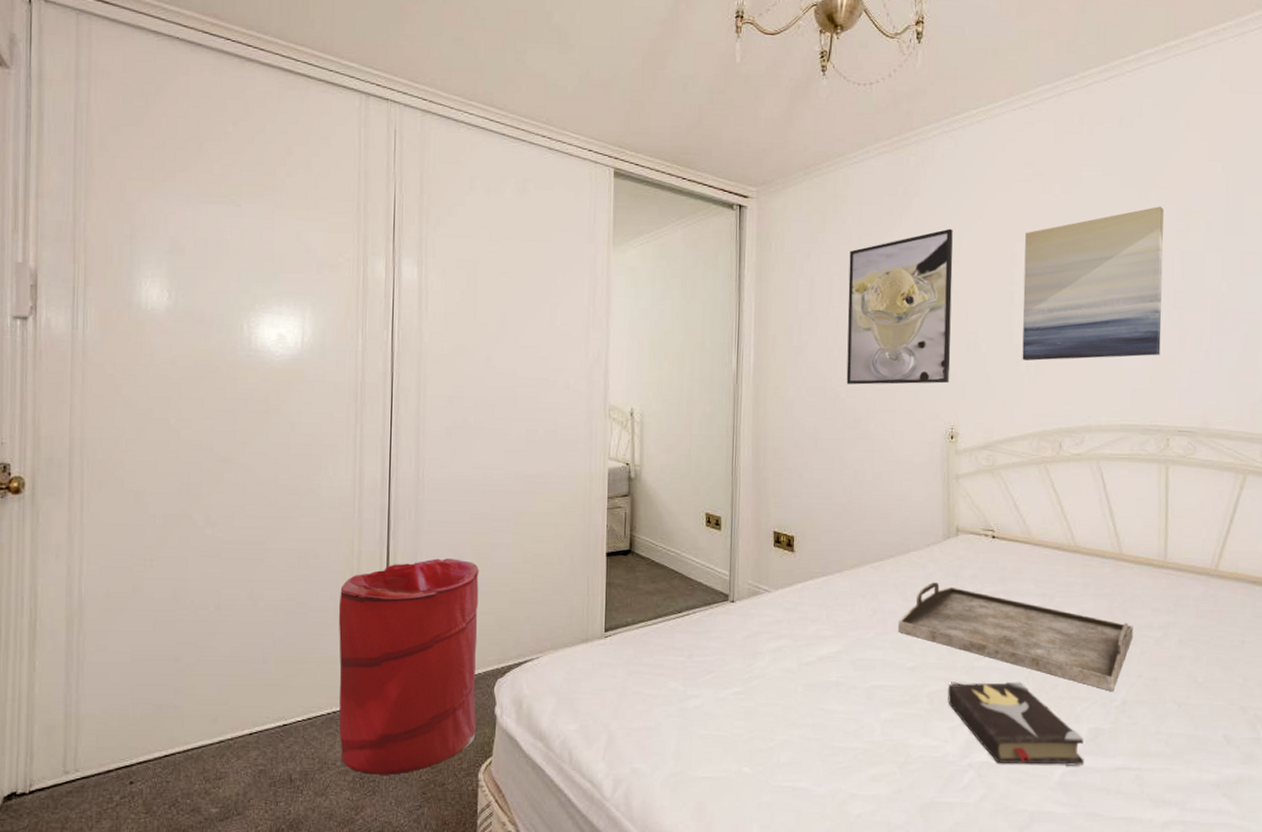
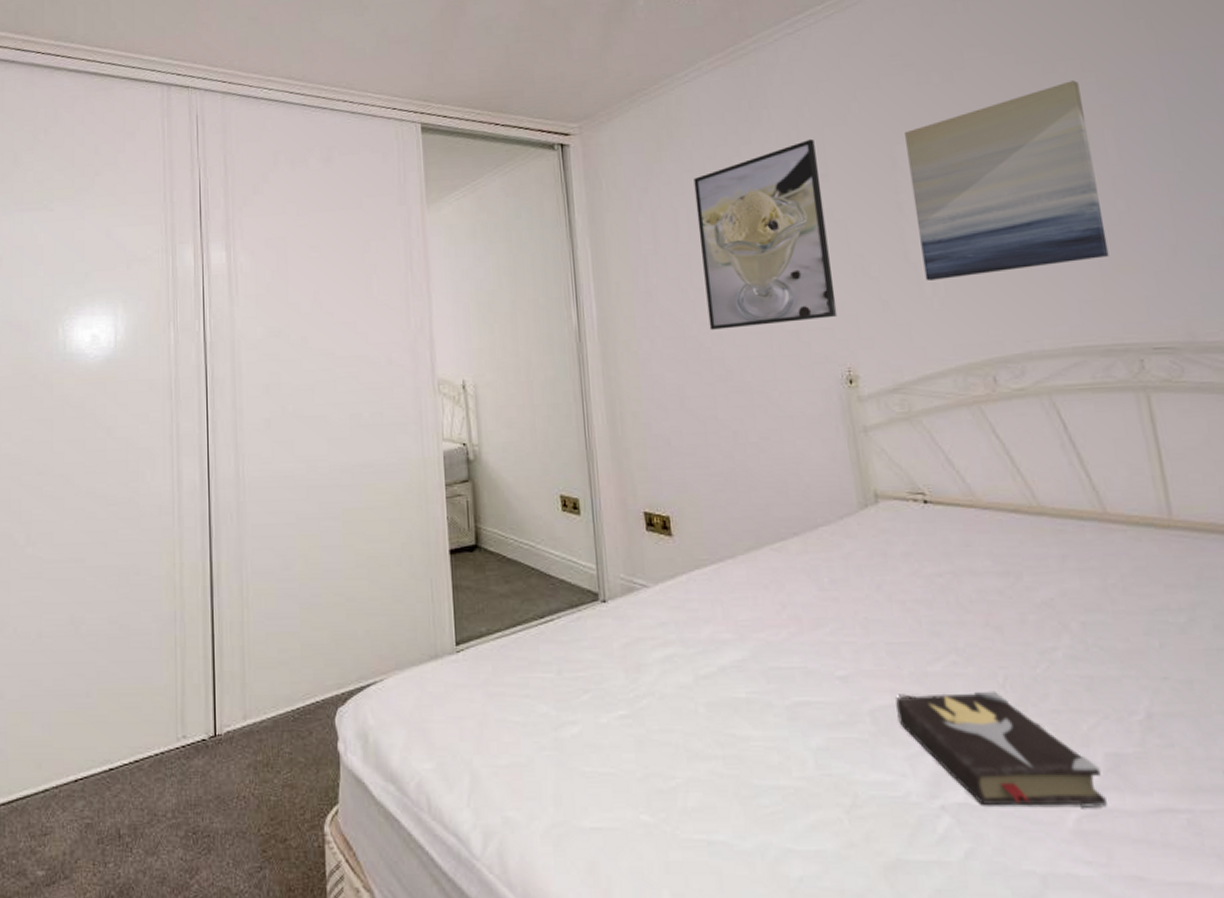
laundry hamper: present [338,558,479,775] -> none [162,566,318,828]
serving tray: present [898,581,1134,691] -> none [817,563,1145,700]

